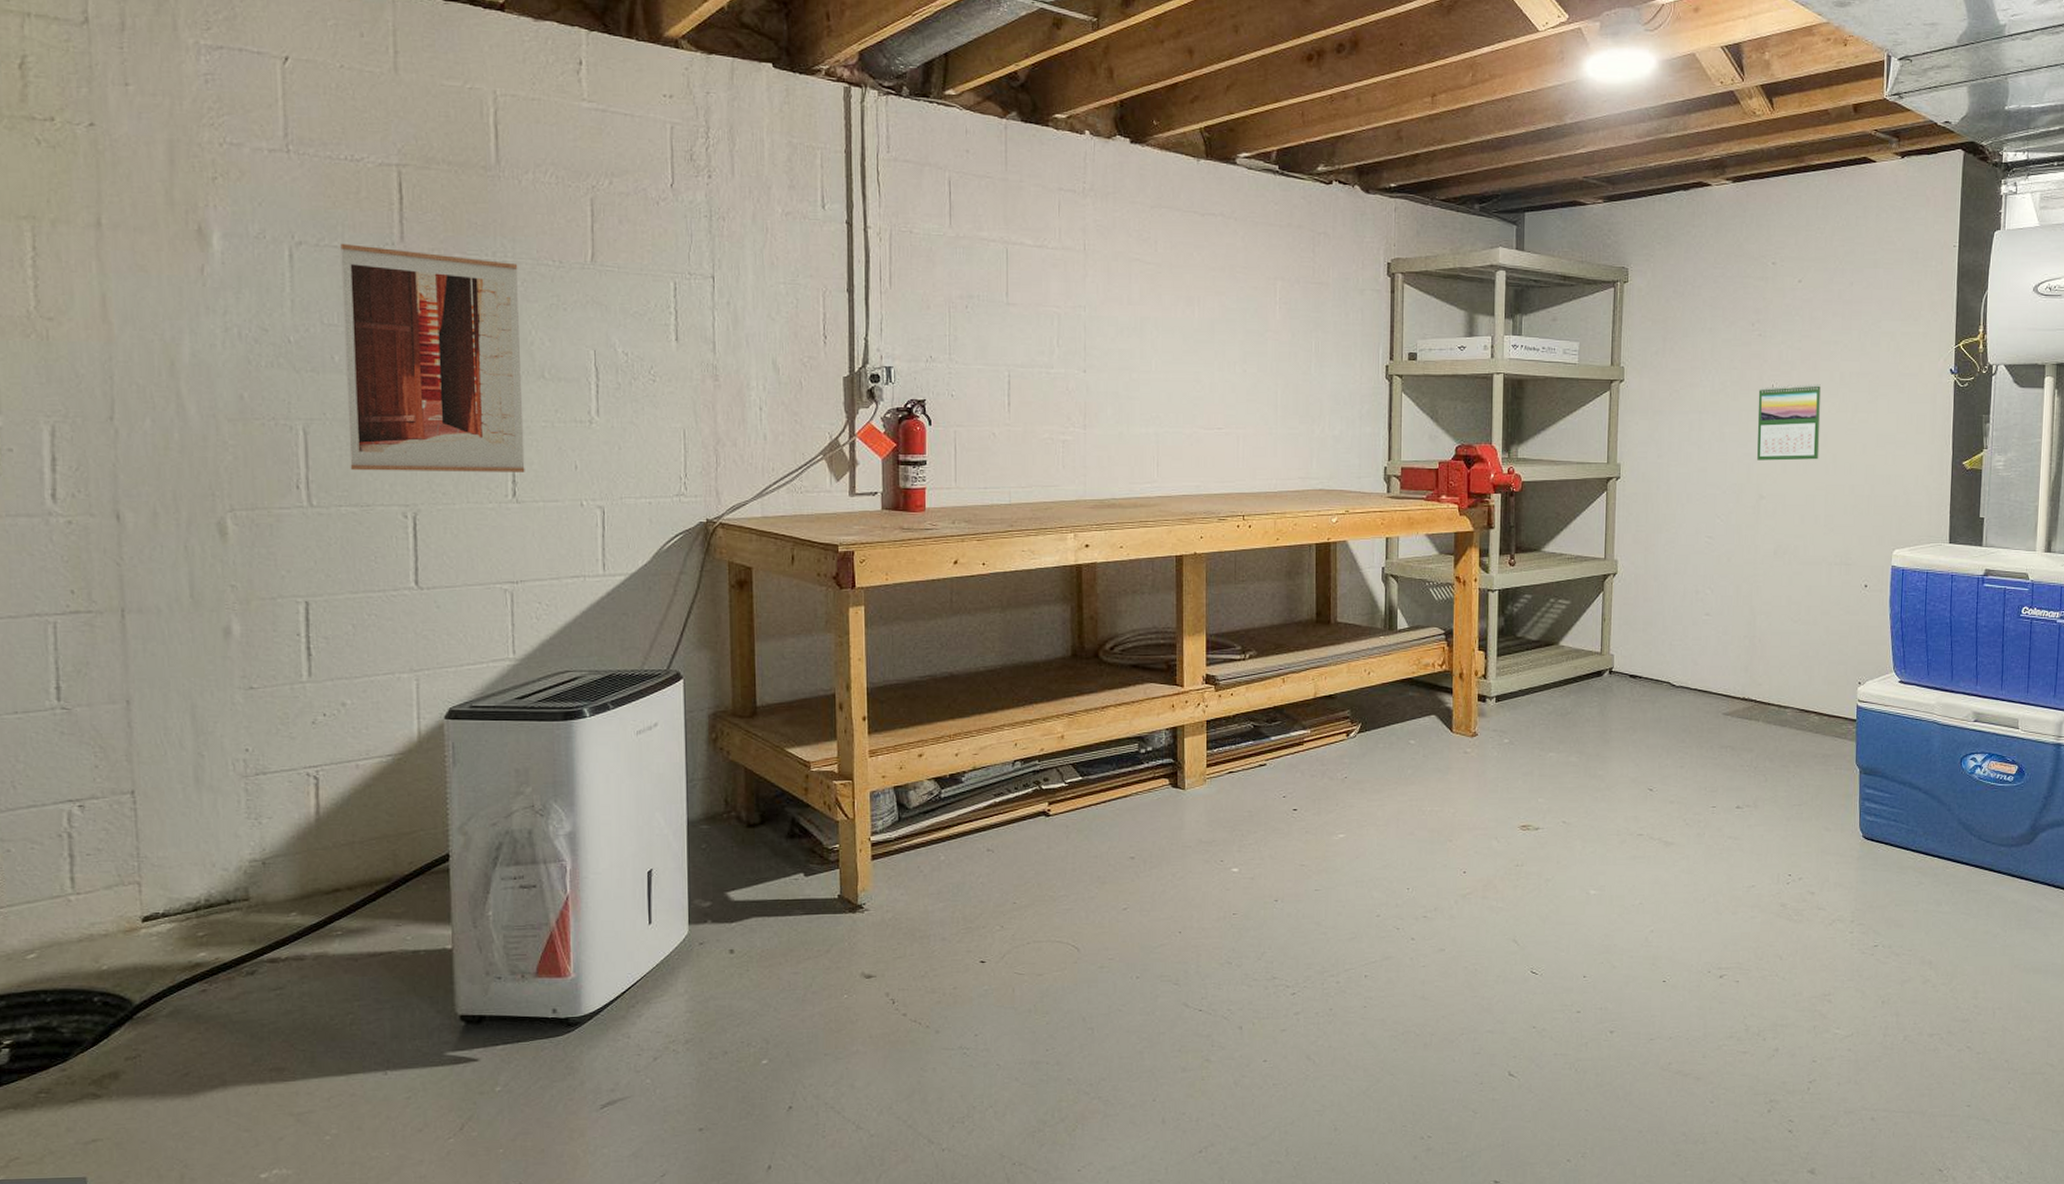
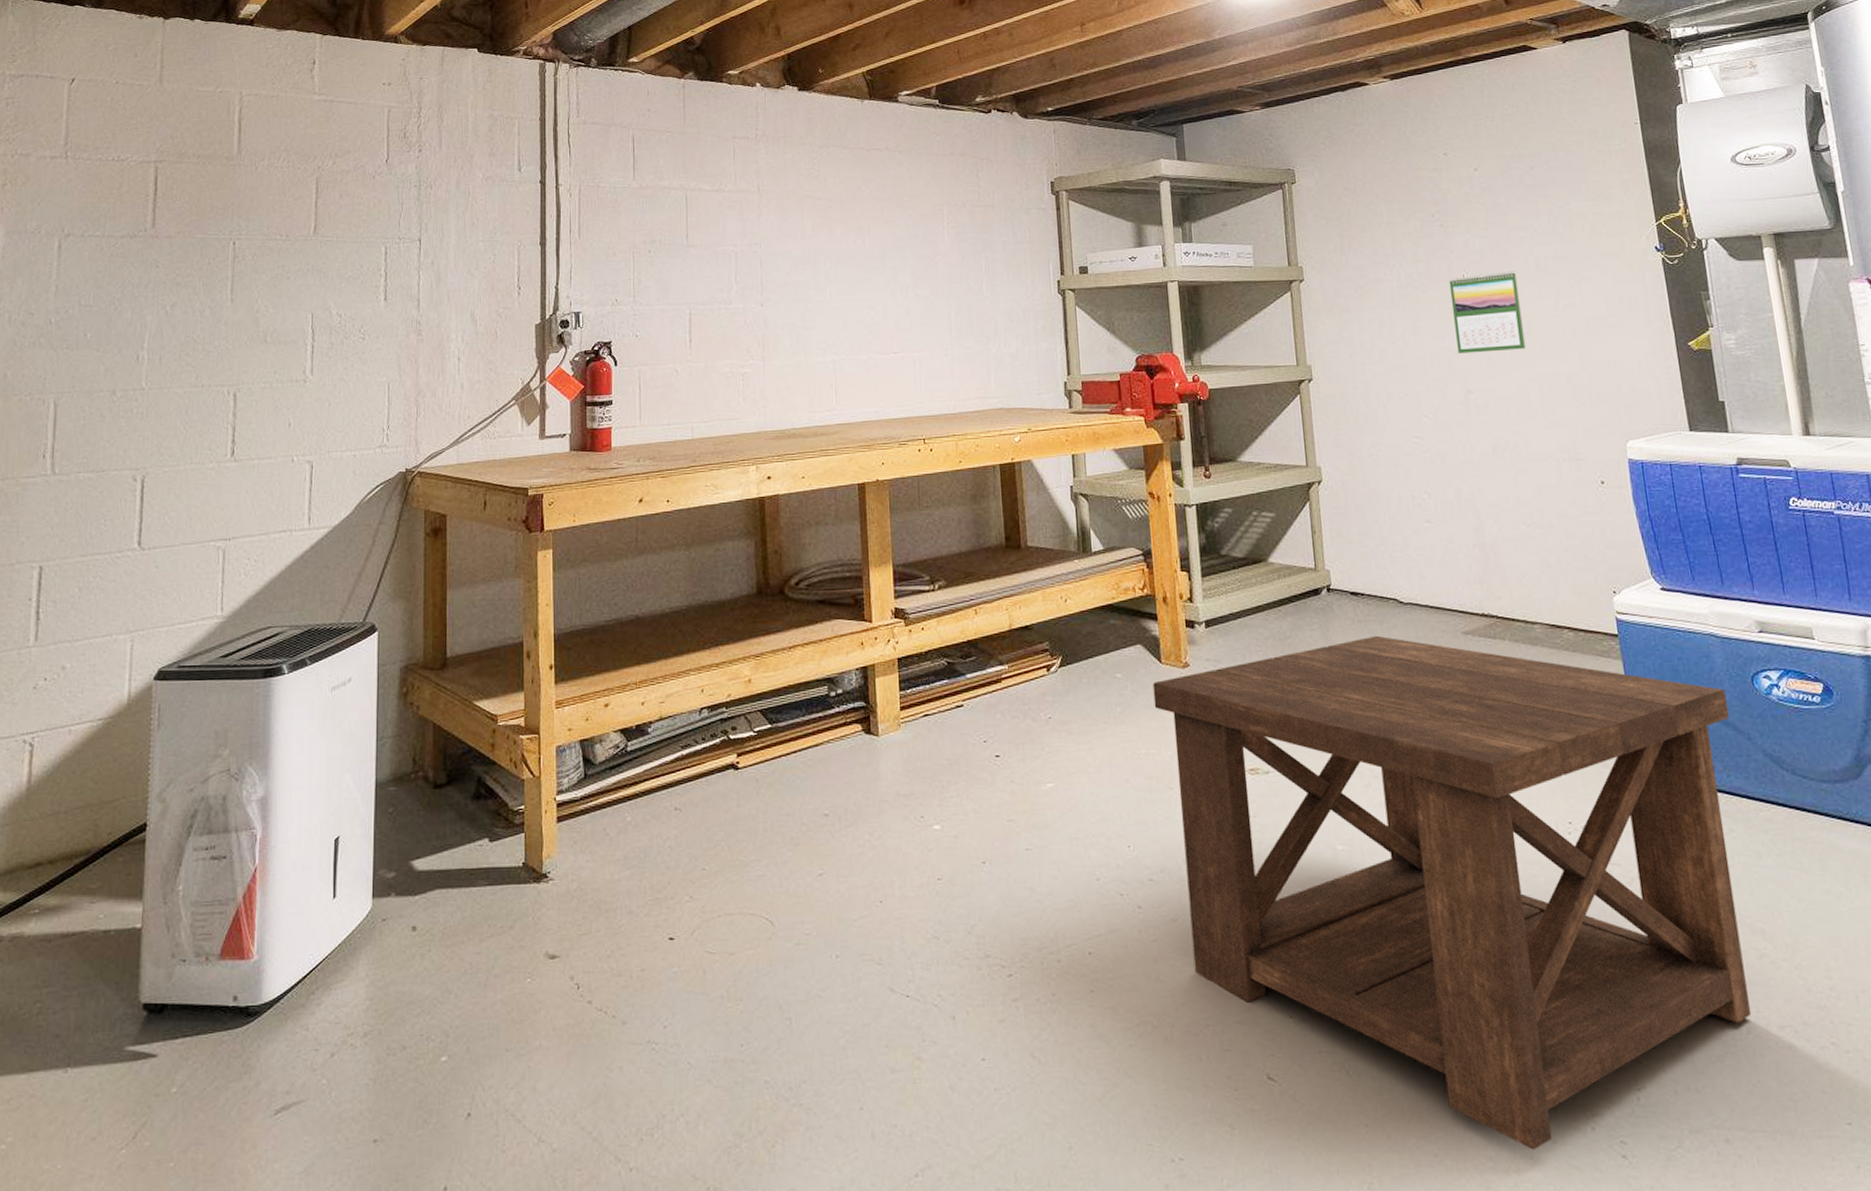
wall art: present [340,243,525,472] -> none [91,232,250,438]
side table: none [1442,714,1938,1127] -> present [1153,635,1752,1150]

